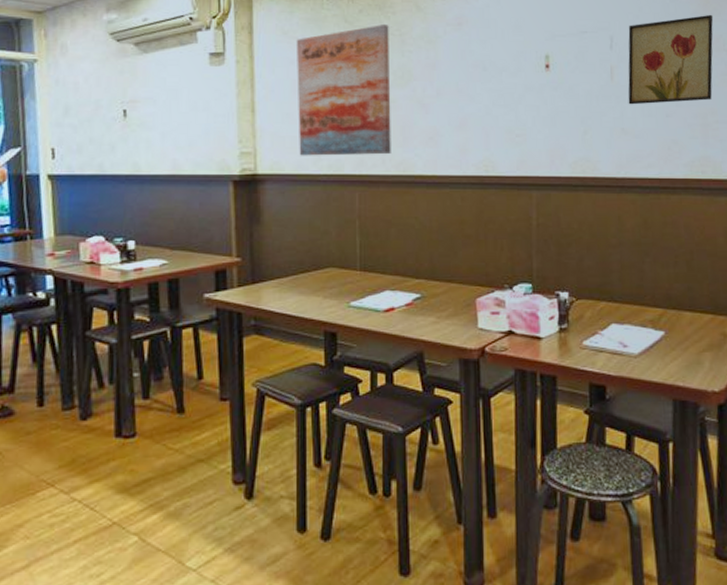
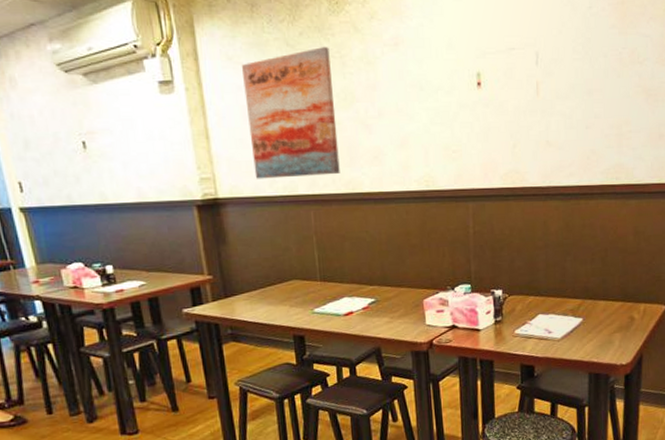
wall art: present [628,14,714,105] -> none [552,27,630,118]

